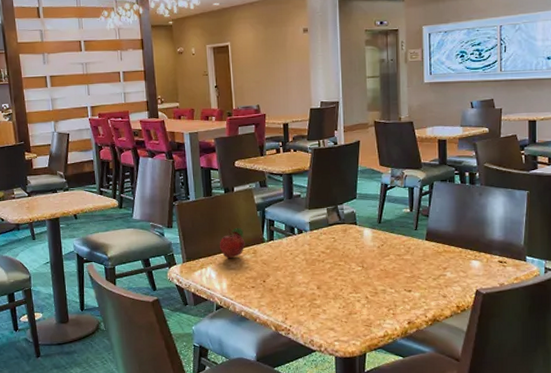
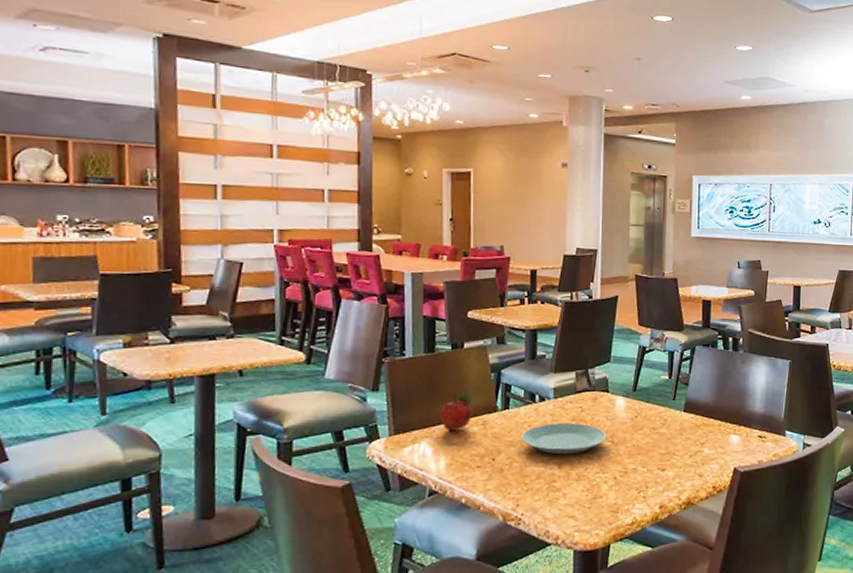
plate: none [285,251,358,278] -> present [521,423,607,455]

